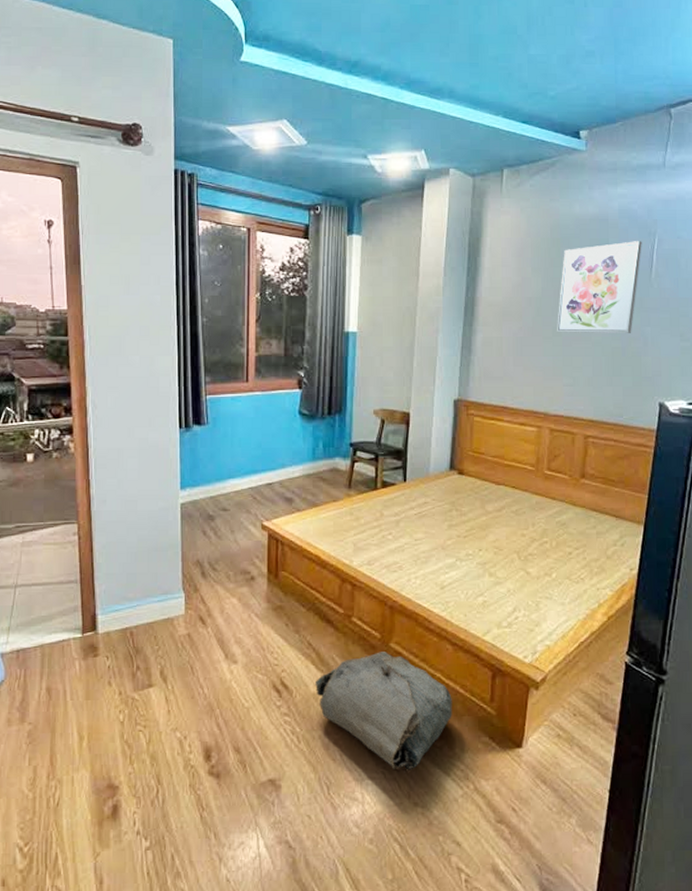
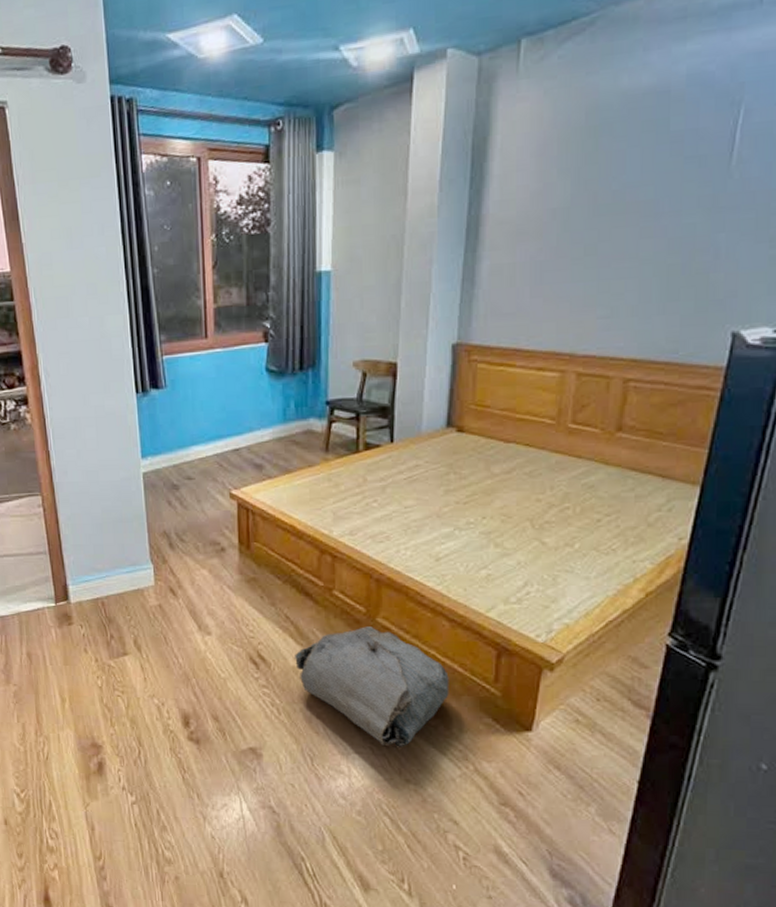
wall art: present [557,241,642,333] -> none [590,115,720,251]

